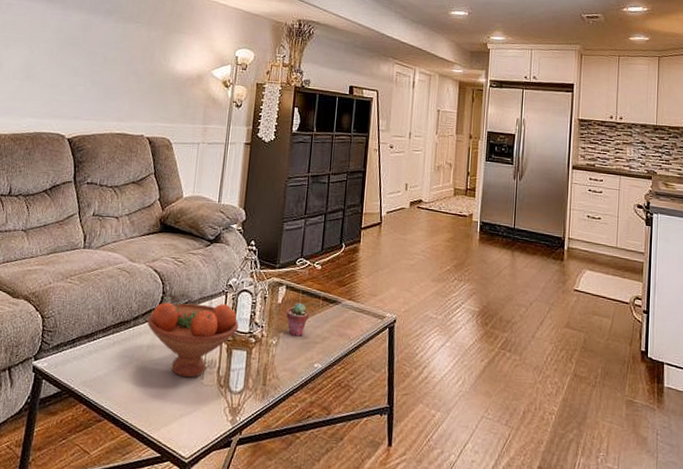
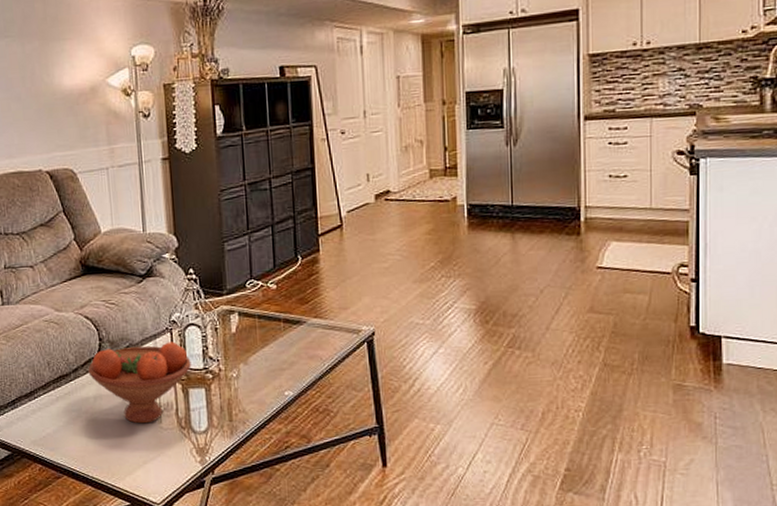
potted succulent: present [286,303,309,337] -> none [243,329,270,365]

